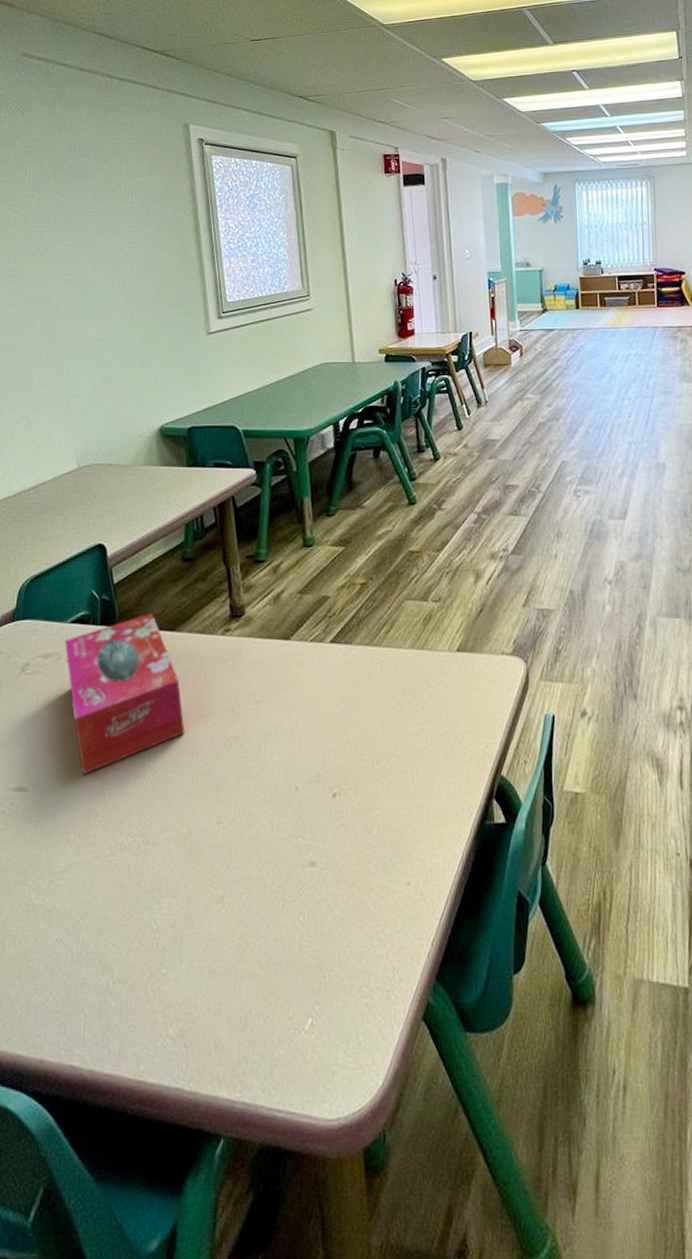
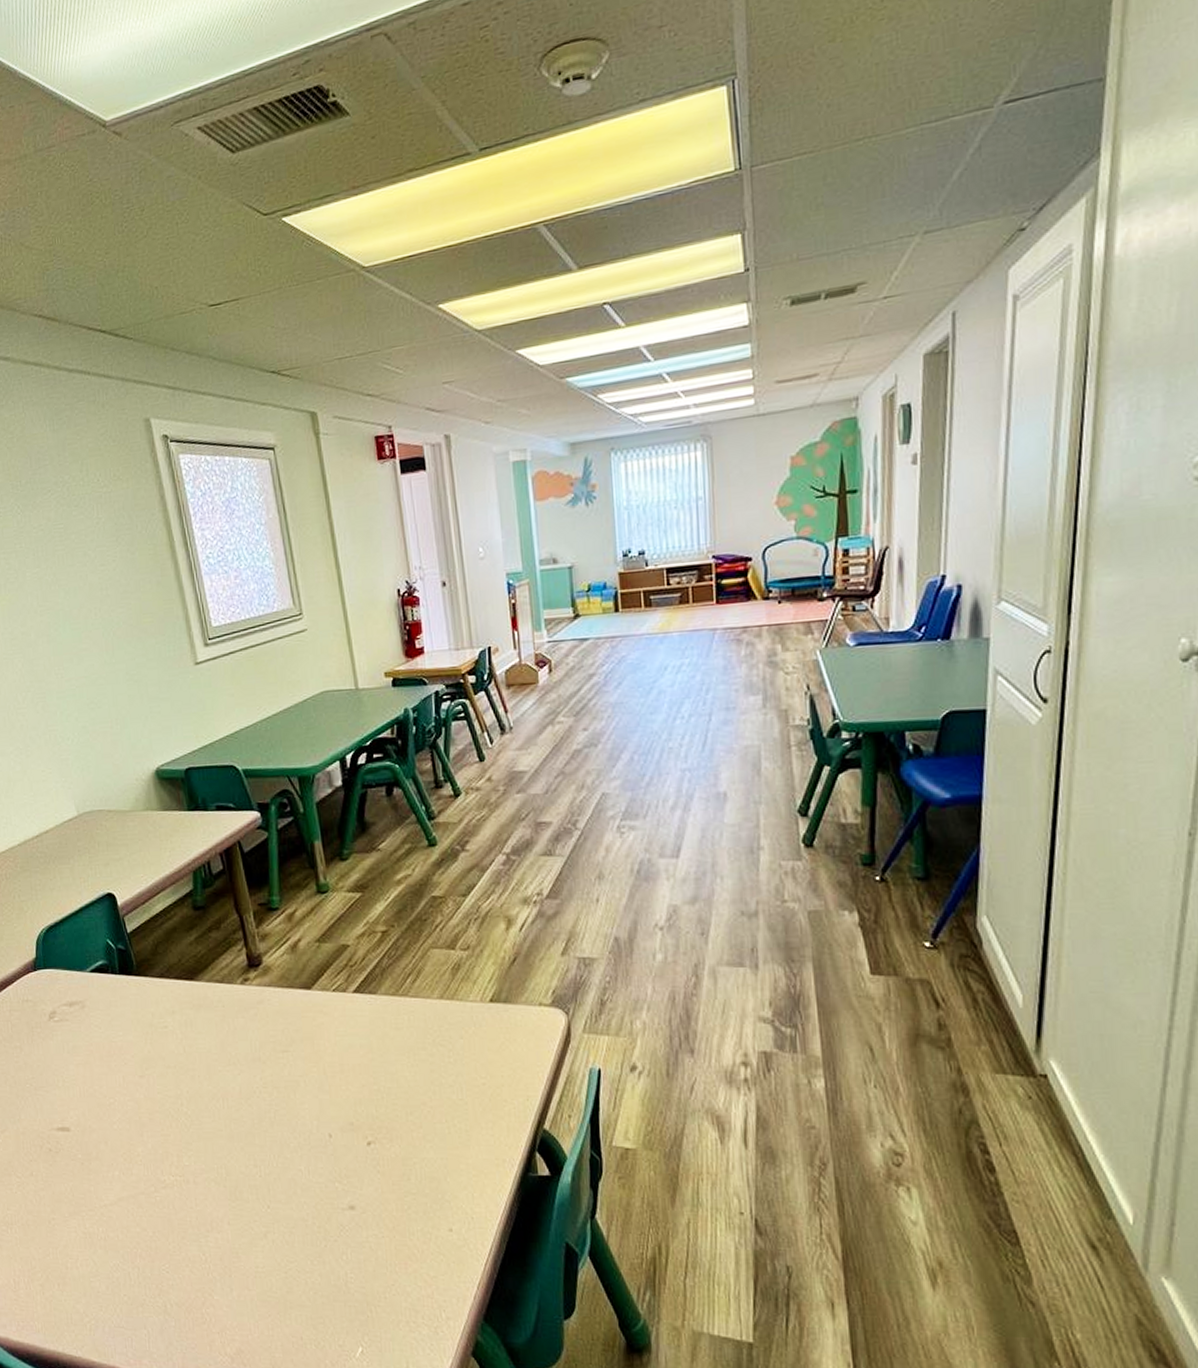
tissue box: present [64,613,185,776] -> none [86,962,214,1118]

